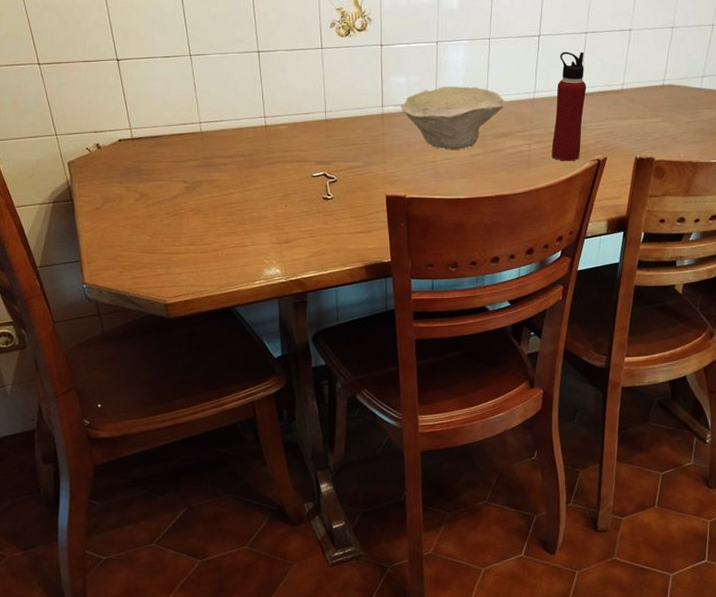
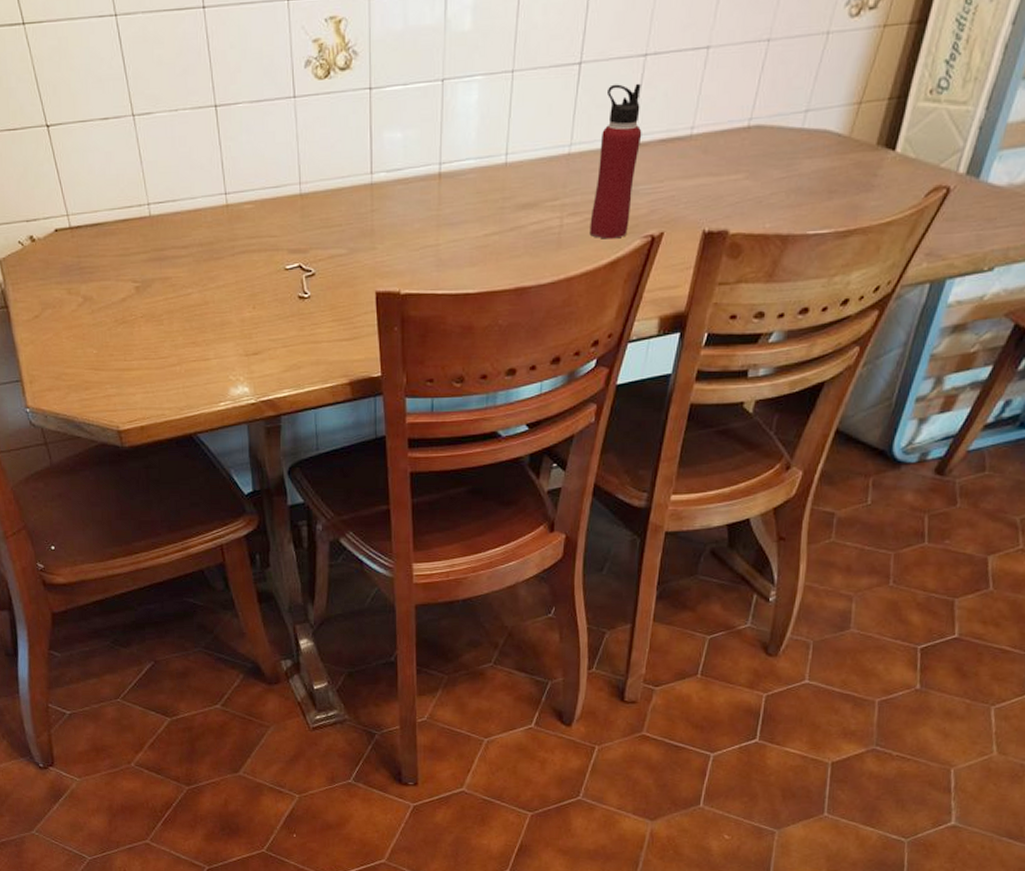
bowl: present [401,87,506,150] -> none [395,140,532,229]

